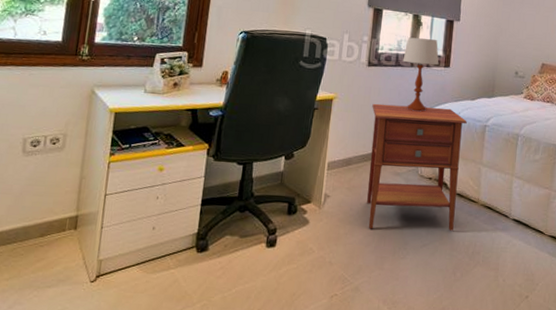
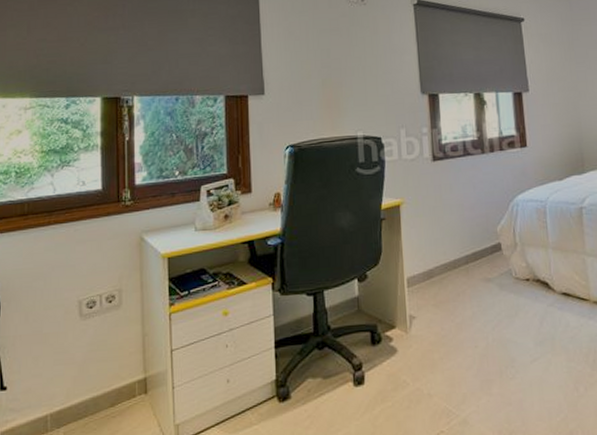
nightstand: present [367,103,467,231] -> none [445,194,566,349]
table lamp: present [403,37,439,112] -> none [471,118,514,204]

